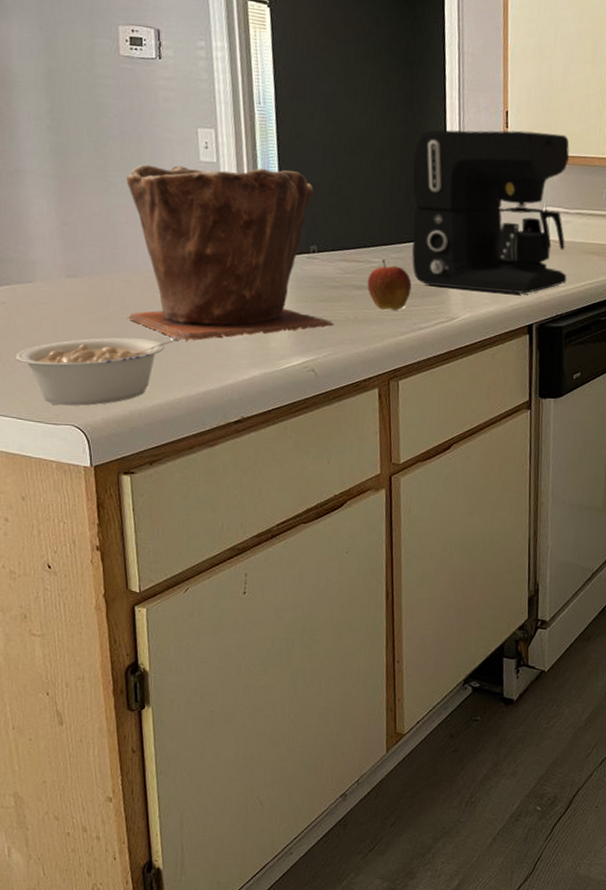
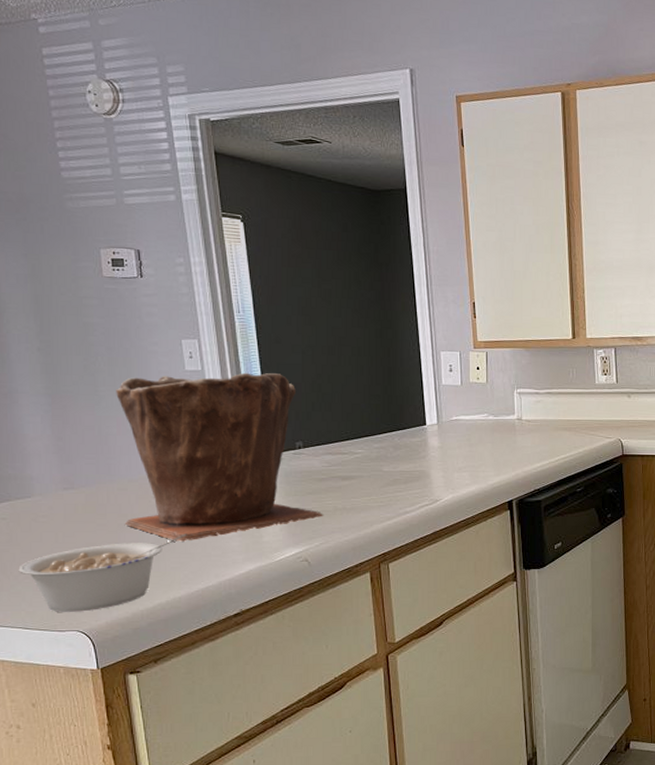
fruit: present [367,259,412,310] -> none [352,449,395,498]
coffee maker: present [412,129,570,294] -> none [389,319,542,472]

